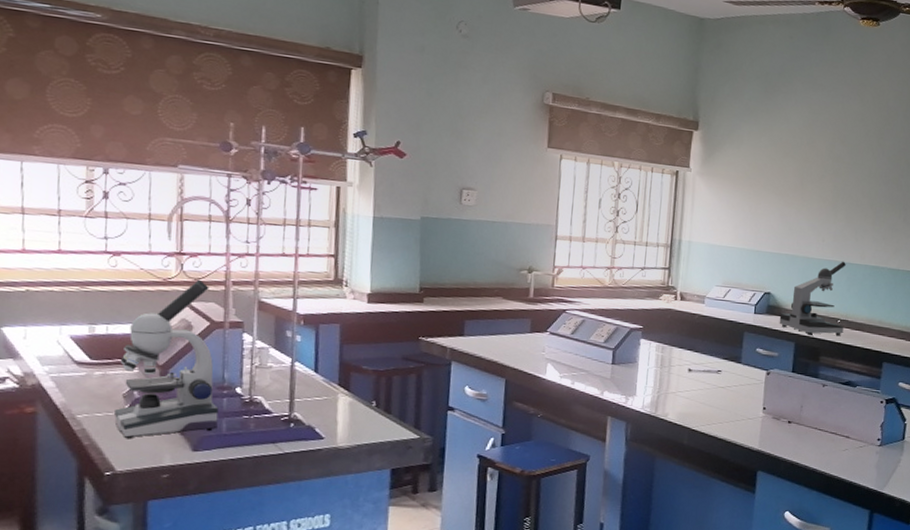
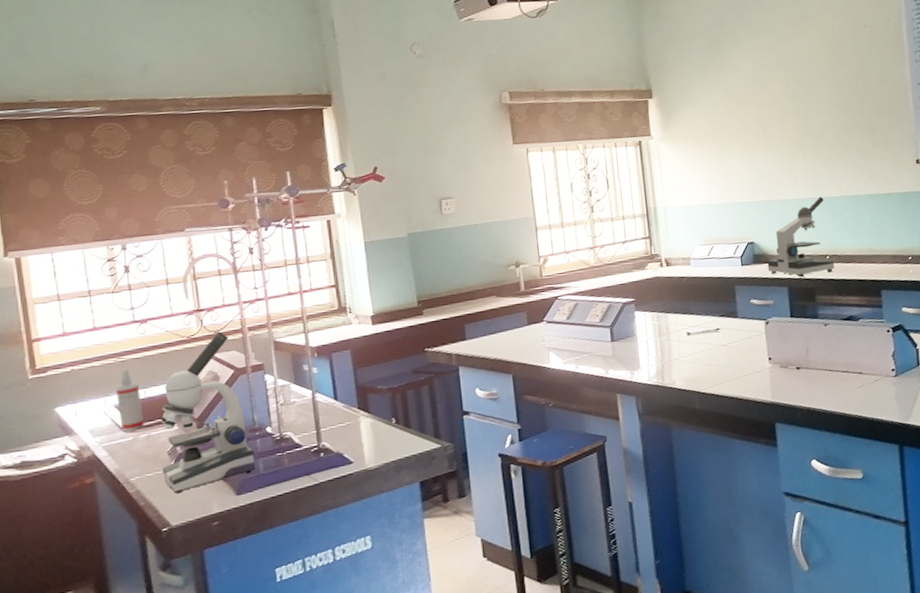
spray bottle: none [74,300,102,367] -> present [116,369,144,432]

